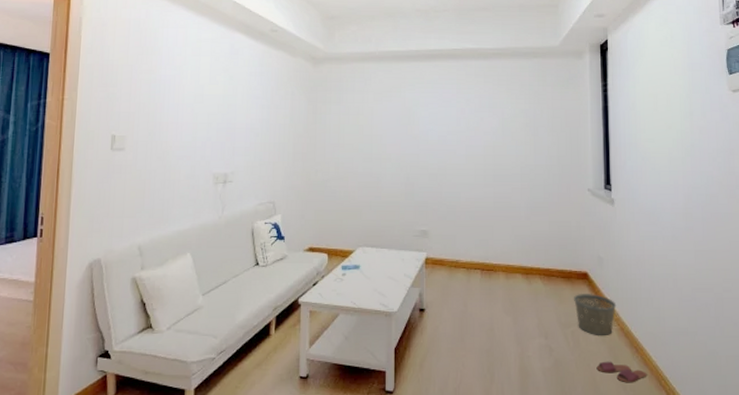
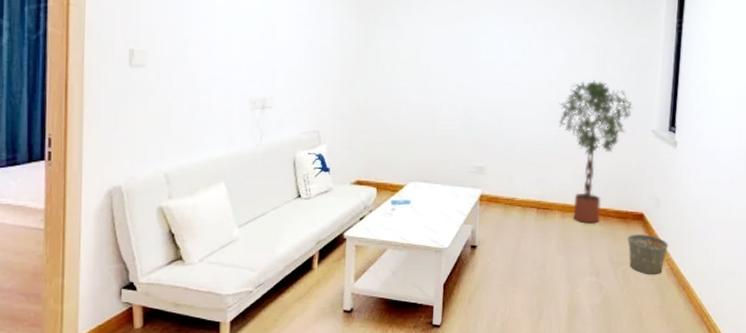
potted tree: none [495,143,567,284] -> present [559,80,633,224]
slippers: present [596,361,647,383] -> none [643,298,692,319]

